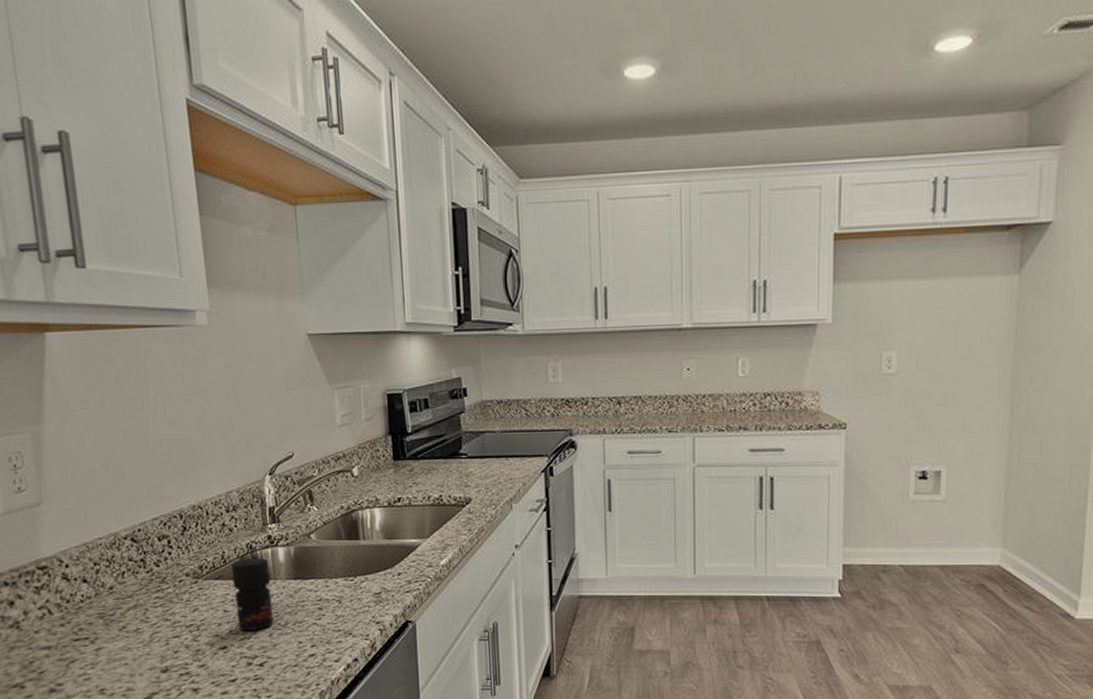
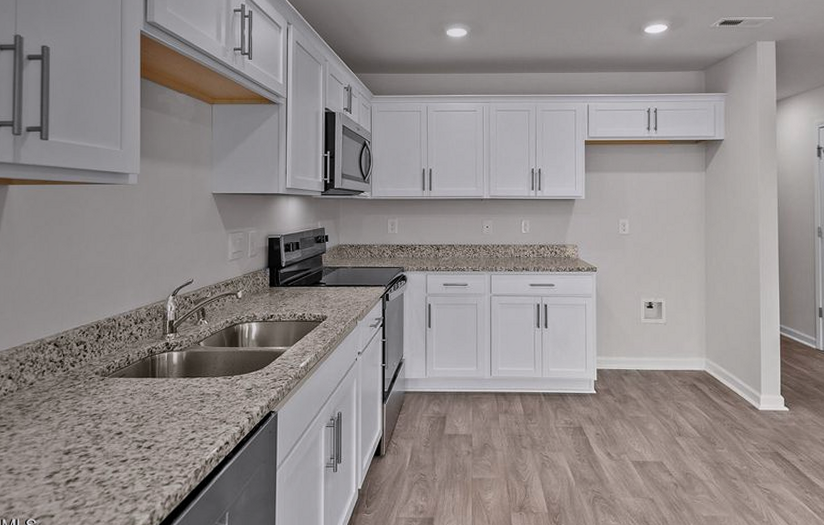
jar: present [231,558,274,630] -> none [133,360,165,419]

